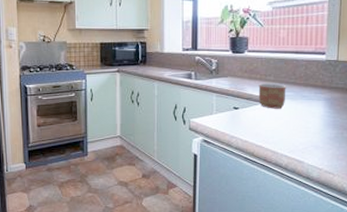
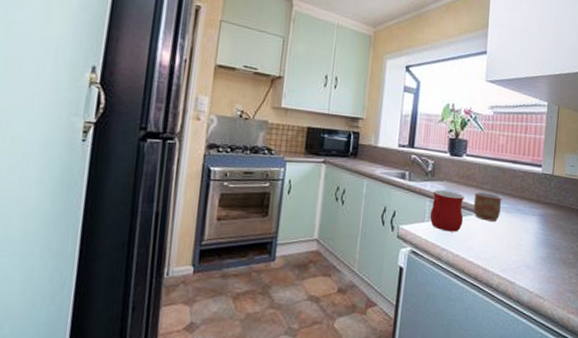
mug: none [217,85,249,121] -> present [429,190,464,232]

